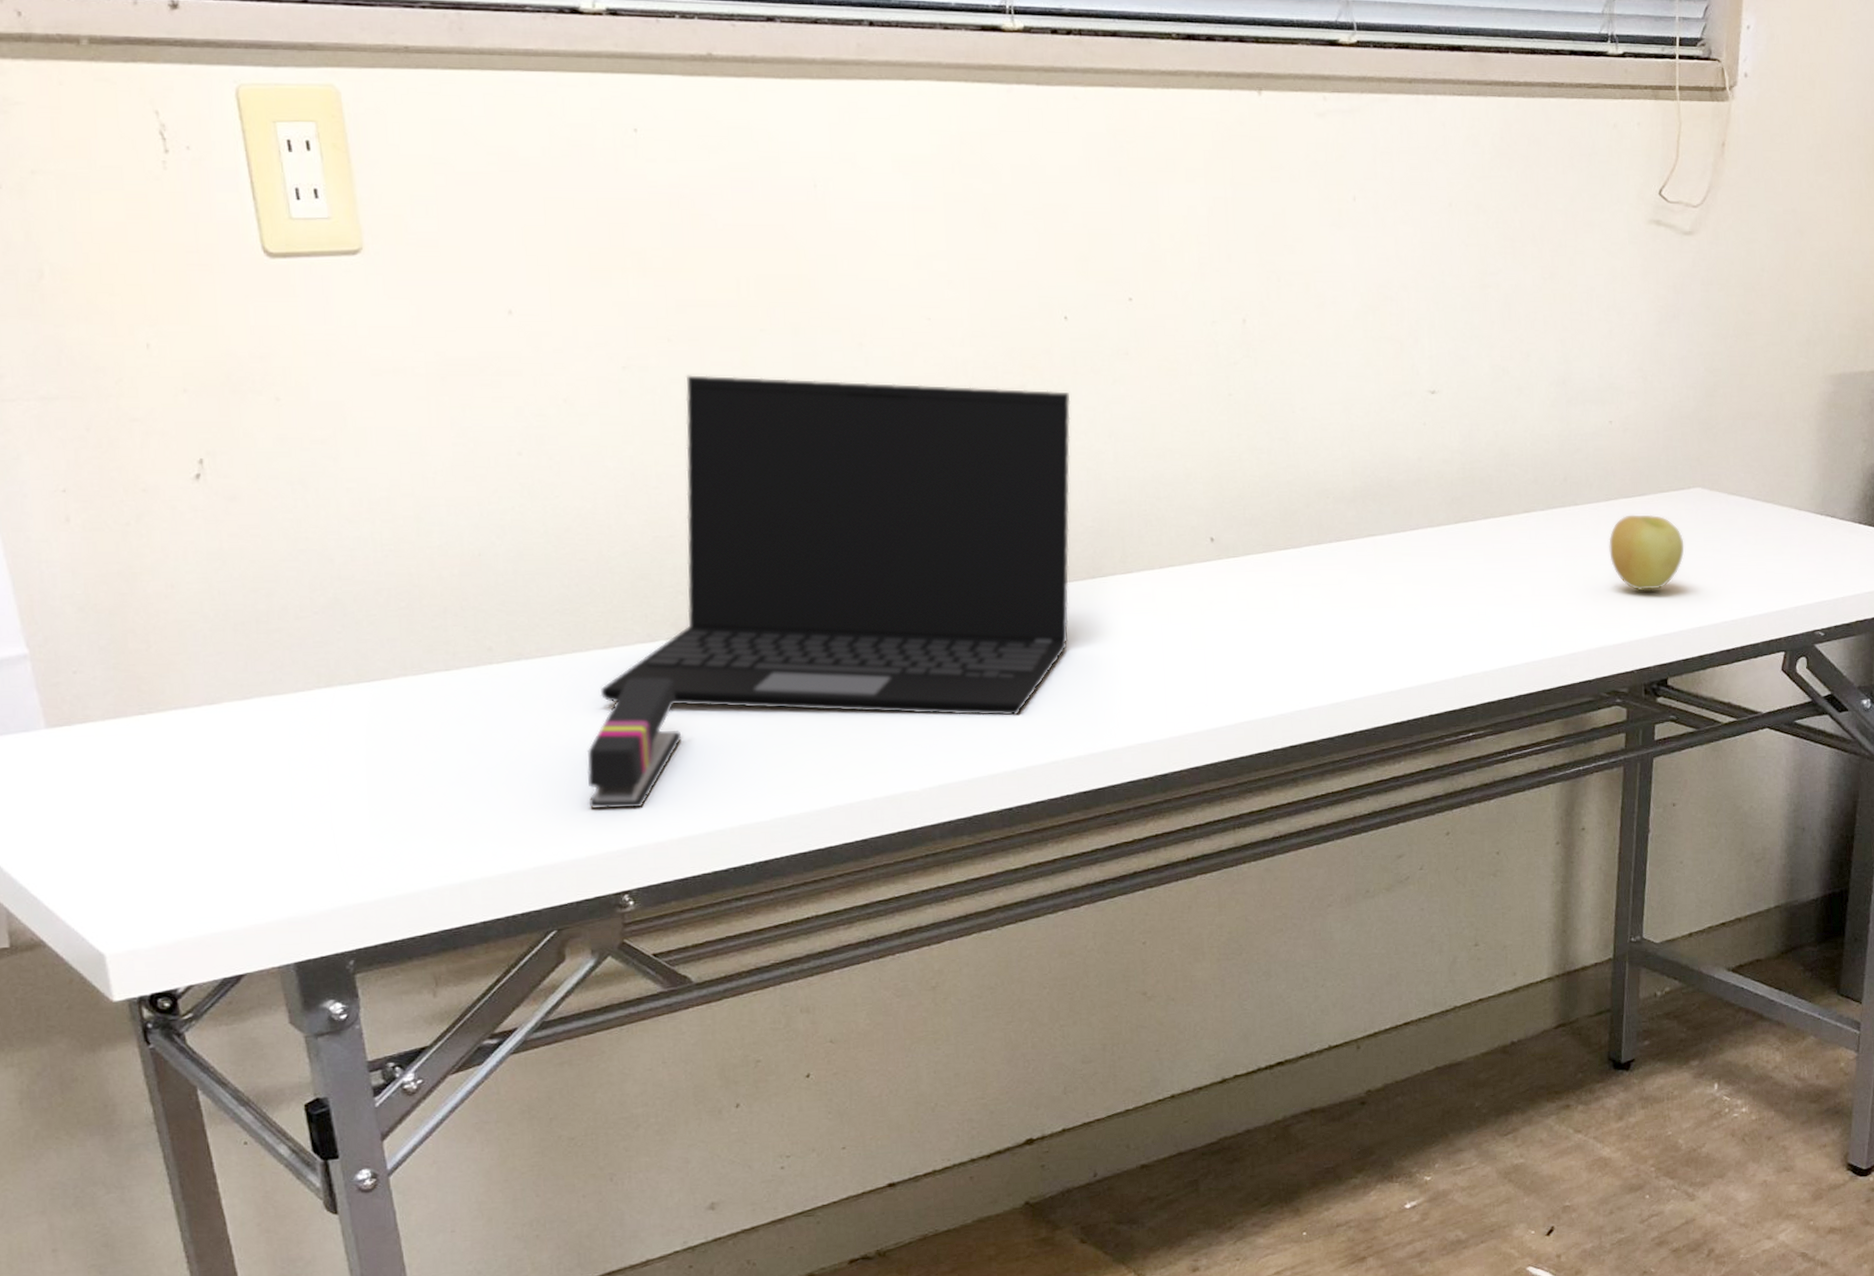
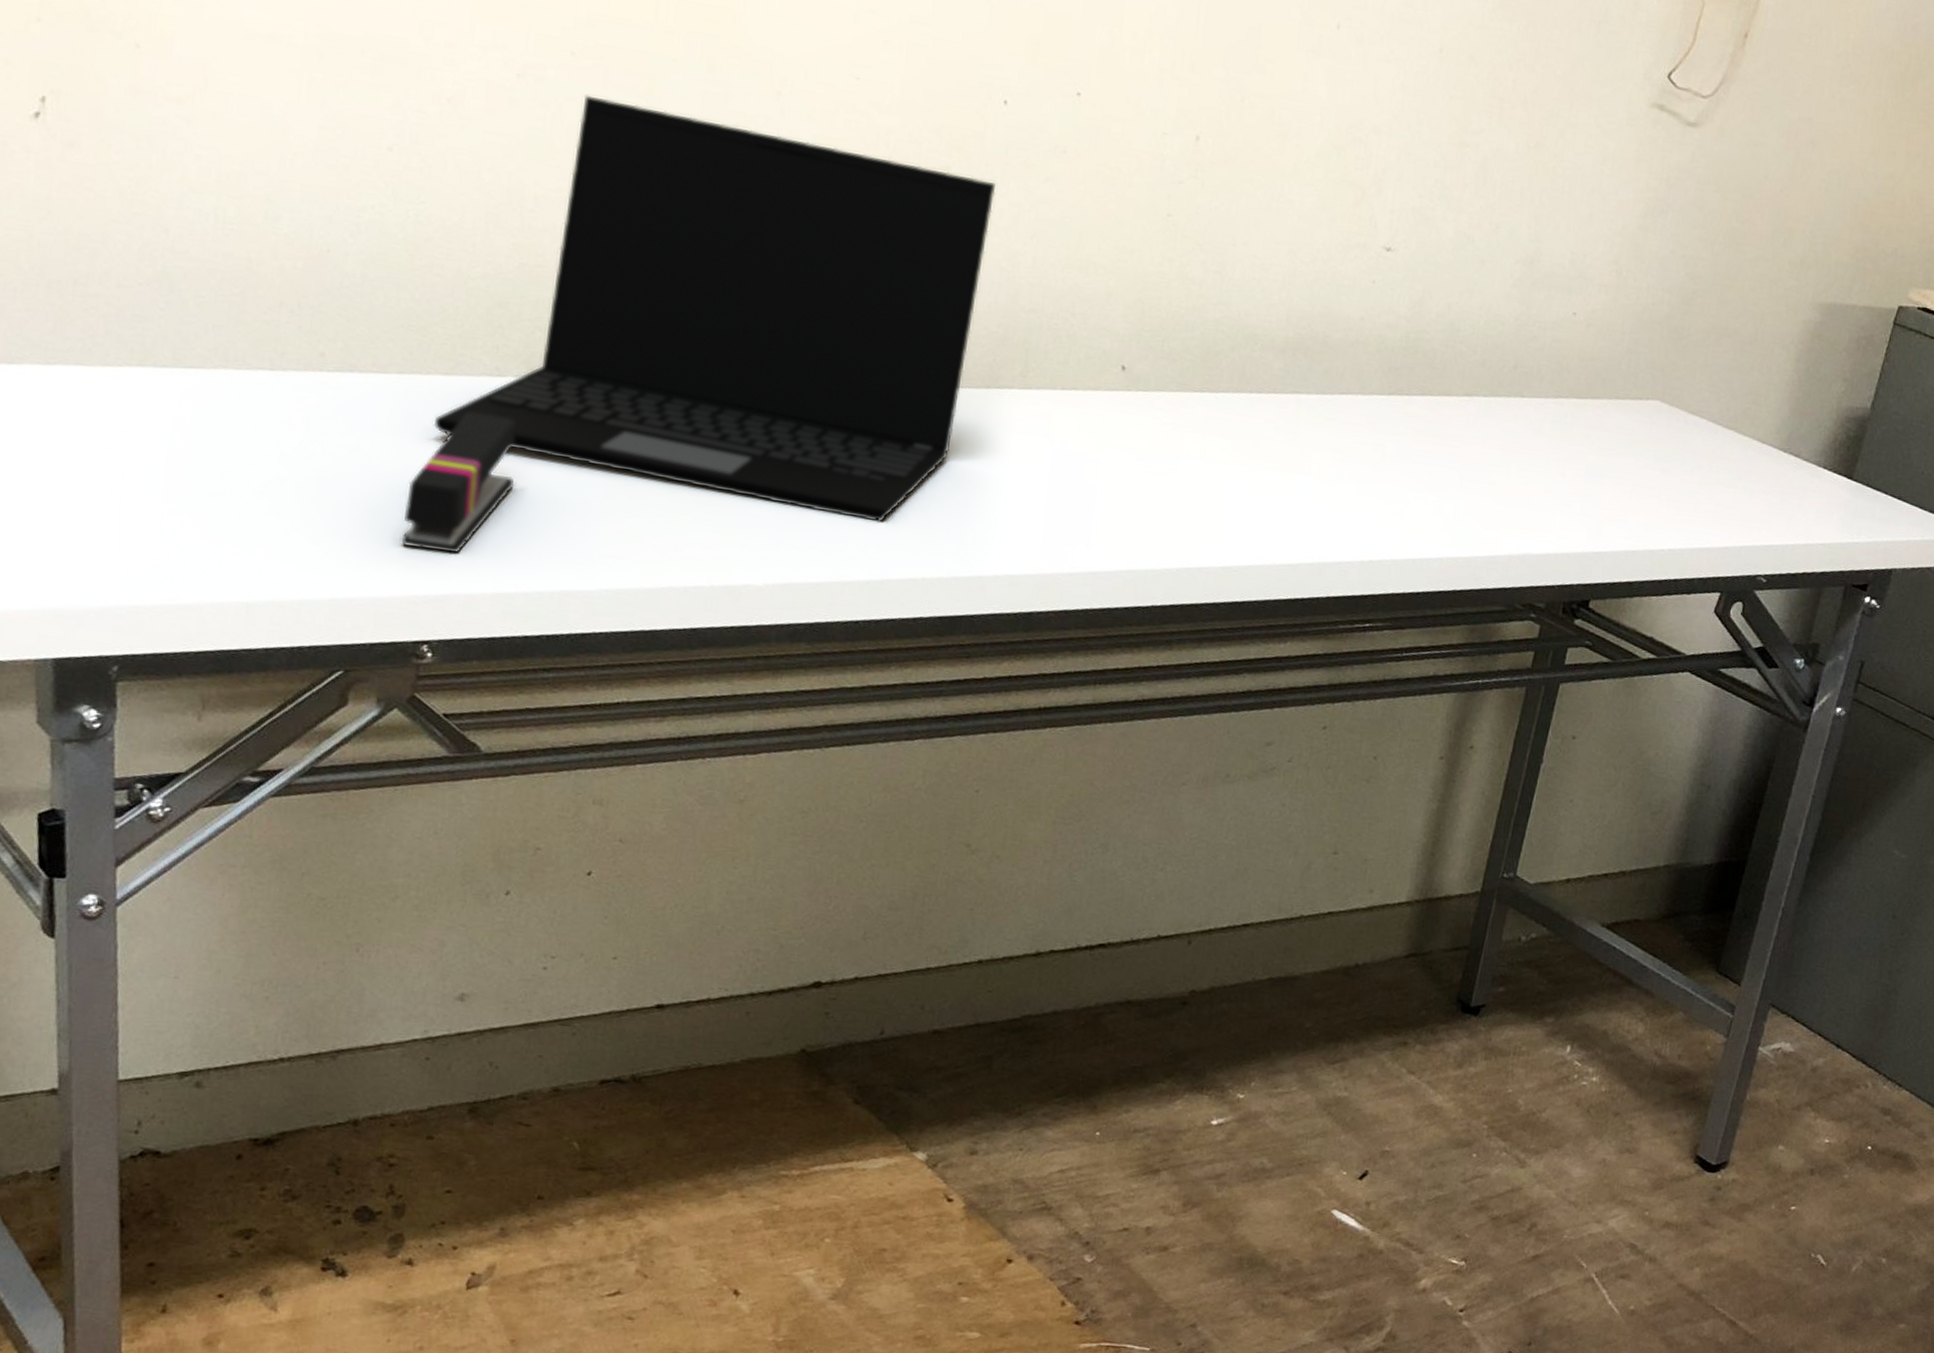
apple: present [1609,514,1685,591] -> none [1549,417,1633,503]

